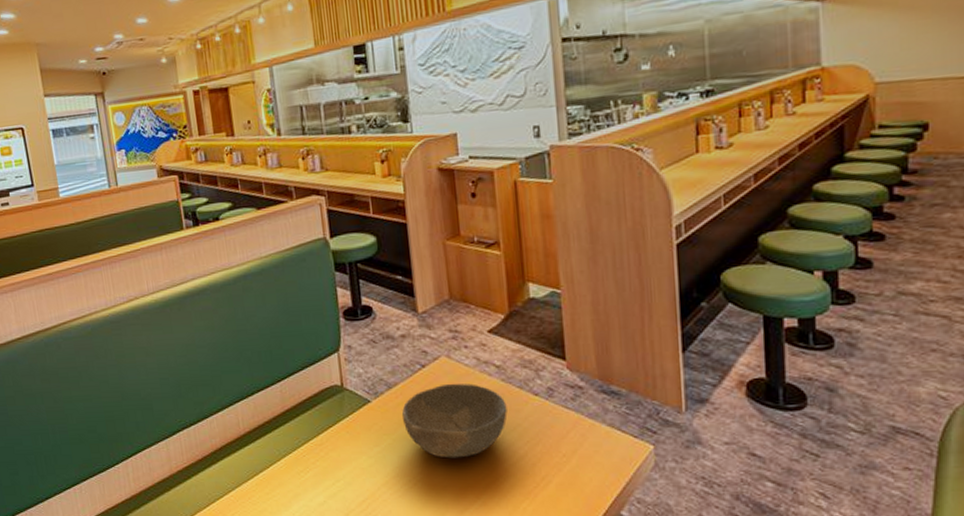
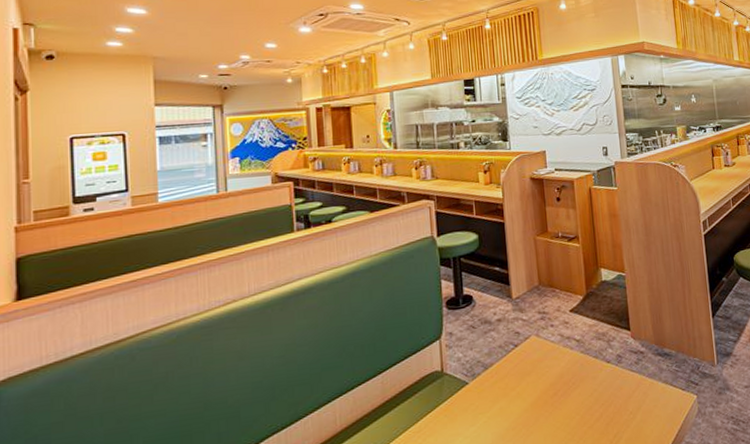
bowl: present [401,383,508,458] -> none [496,357,586,429]

